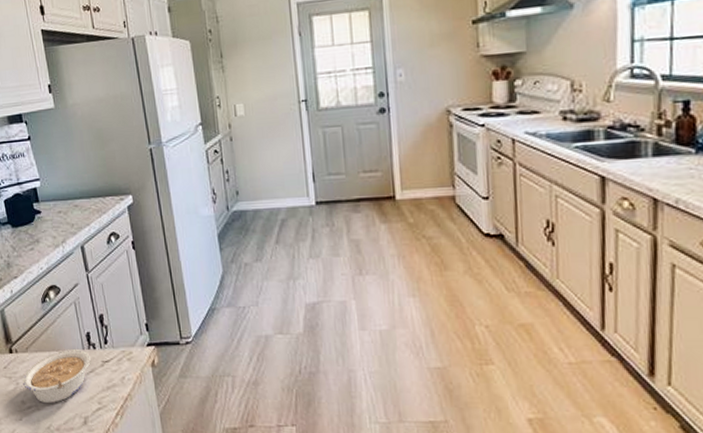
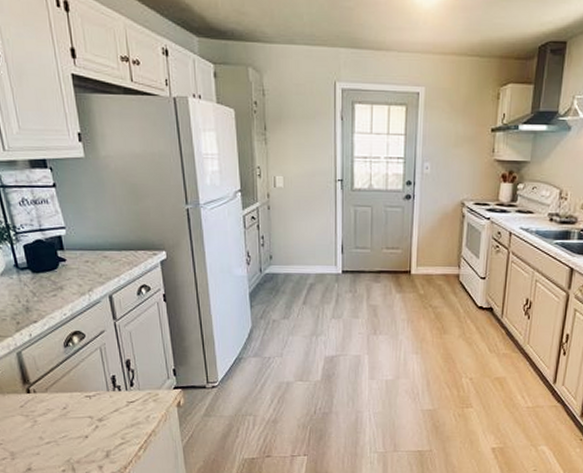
legume: present [22,349,91,404] -> none [40,391,115,440]

